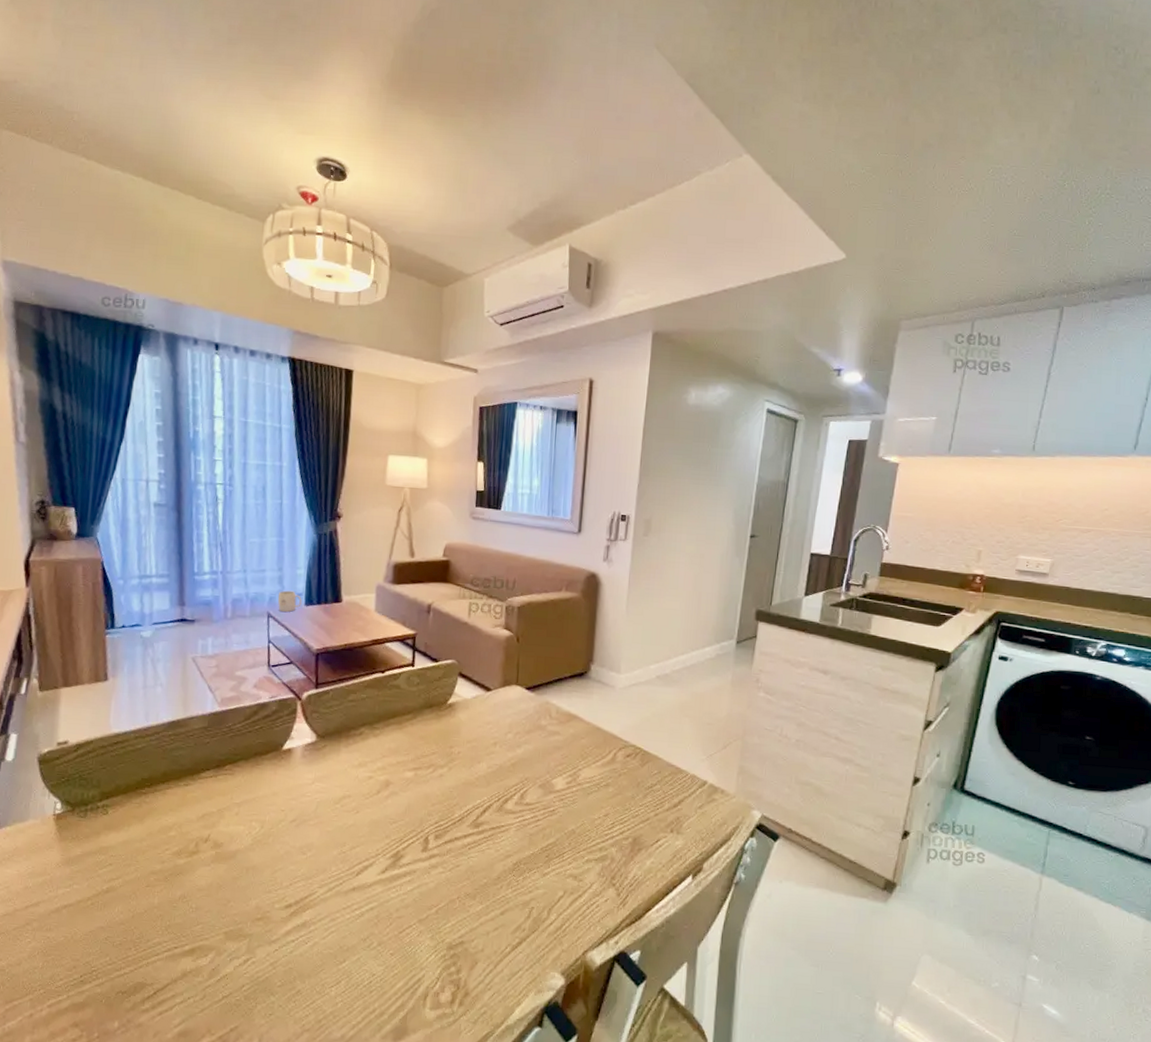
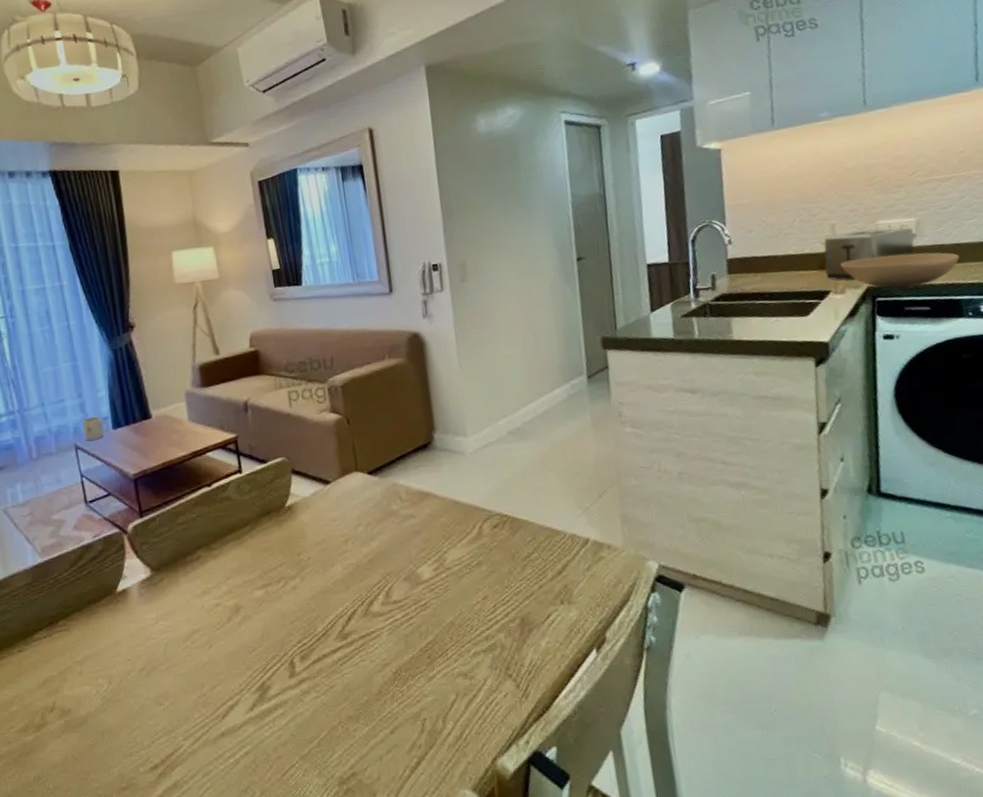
toaster: none [963,560,1047,602] -> present [824,228,914,280]
bowl: none [978,585,1080,619] -> present [841,252,960,288]

